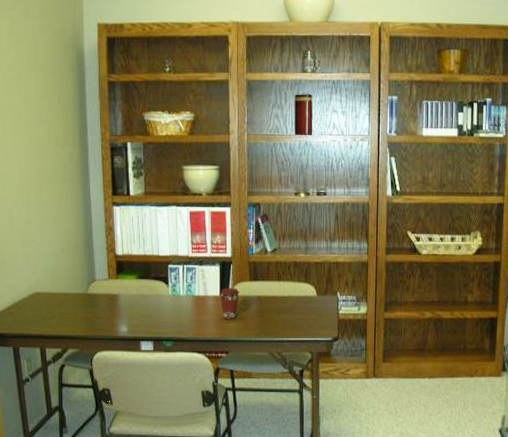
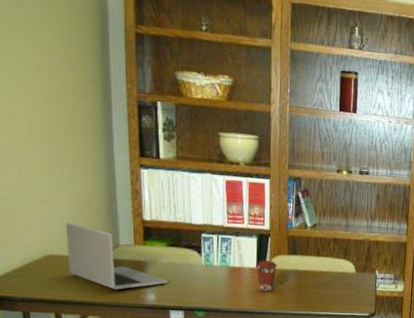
laptop: none [49,261,138,323] -> present [65,222,167,290]

